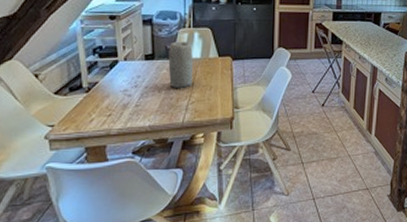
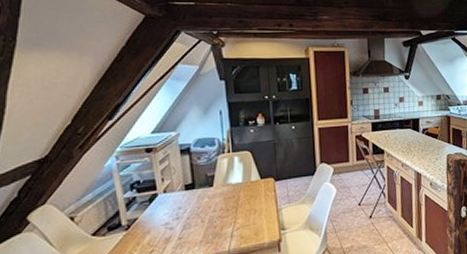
vase: present [168,41,193,88] -> none [209,167,236,216]

